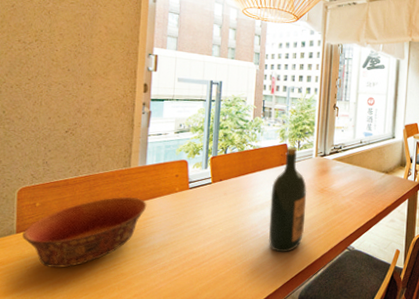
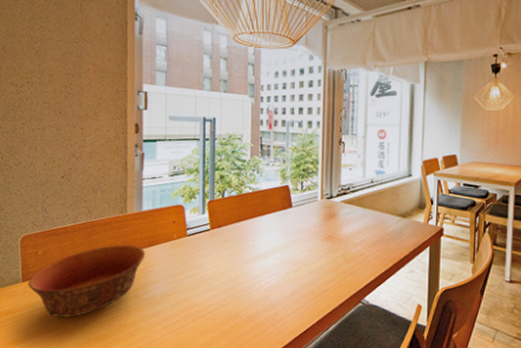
wine bottle: present [269,147,307,253] -> none [273,189,313,306]

